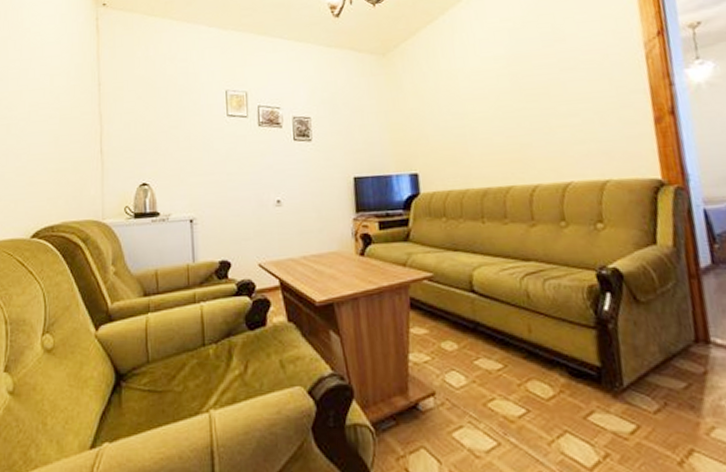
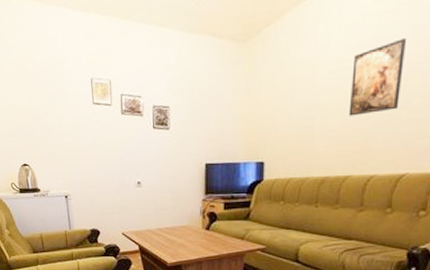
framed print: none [493,51,547,124] -> present [348,39,406,116]

